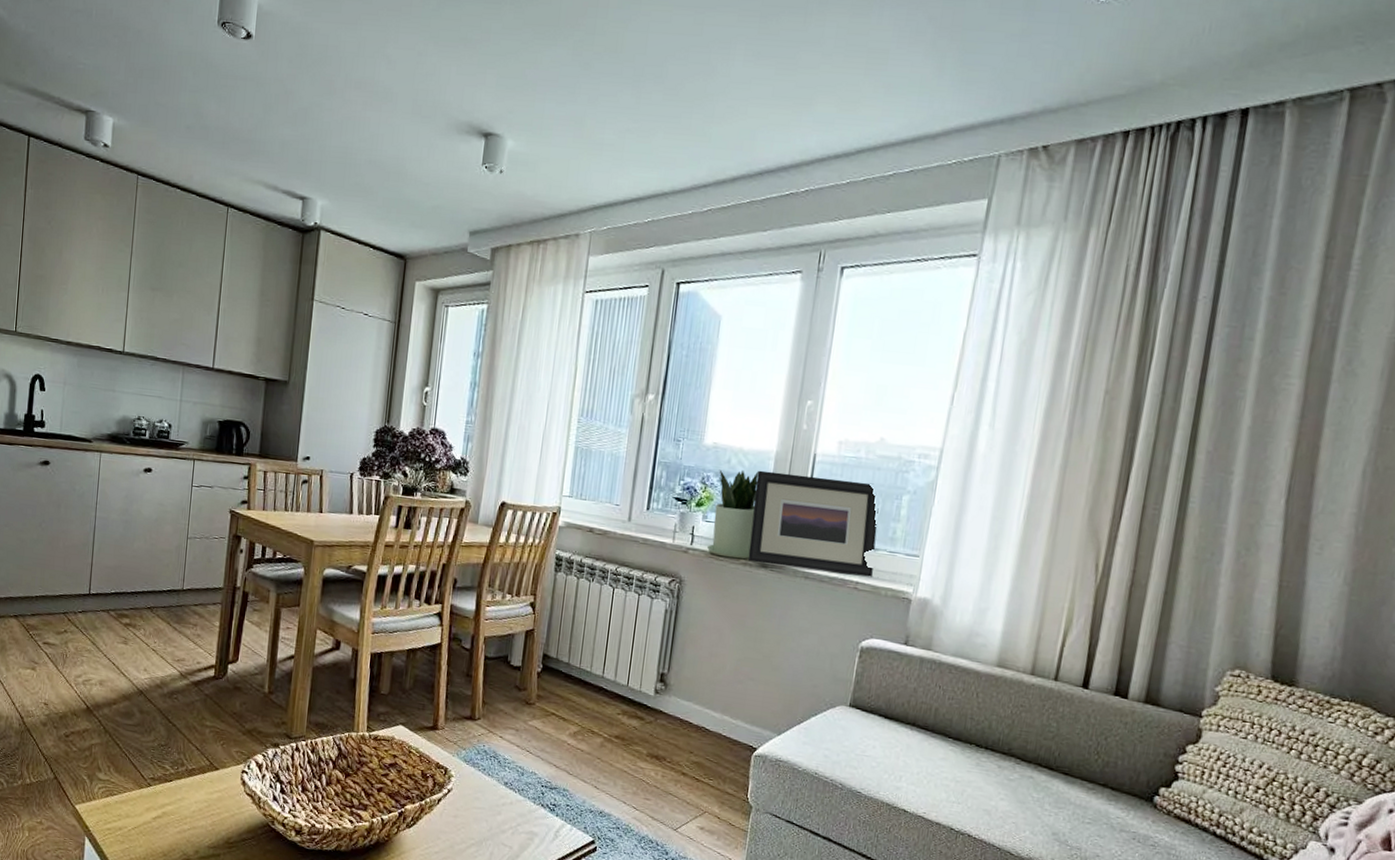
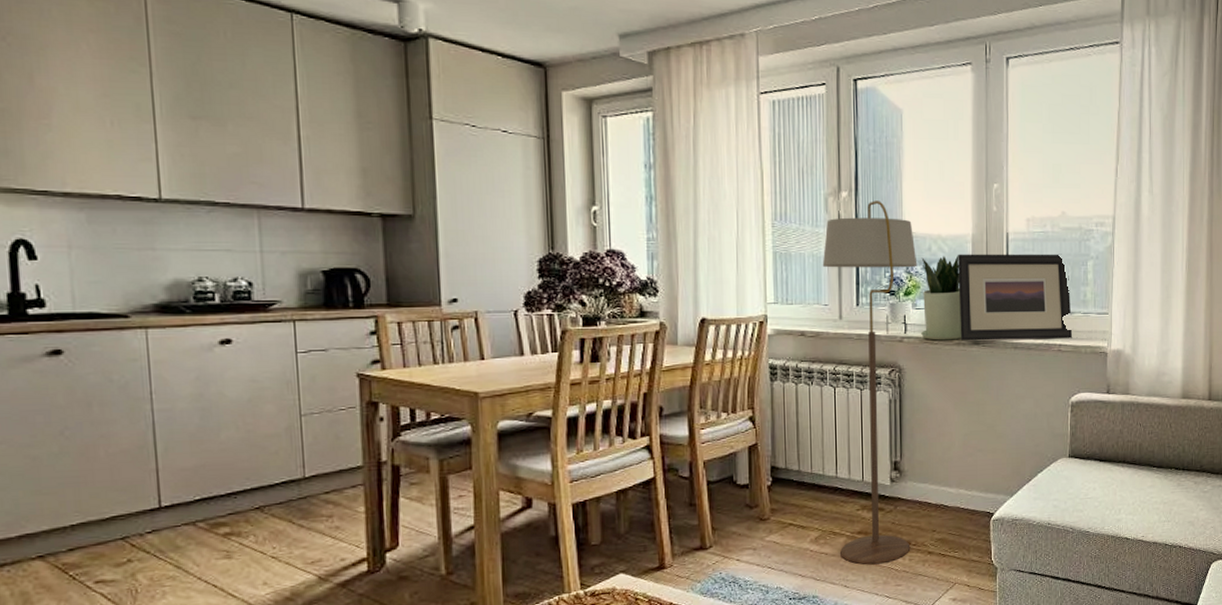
floor lamp: none [595,406,715,774] -> present [822,201,918,565]

